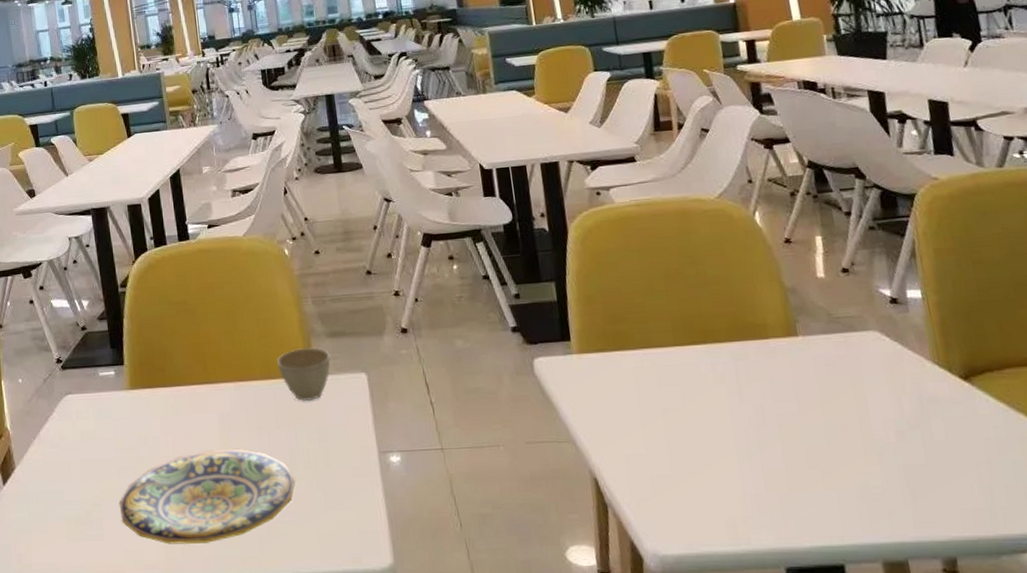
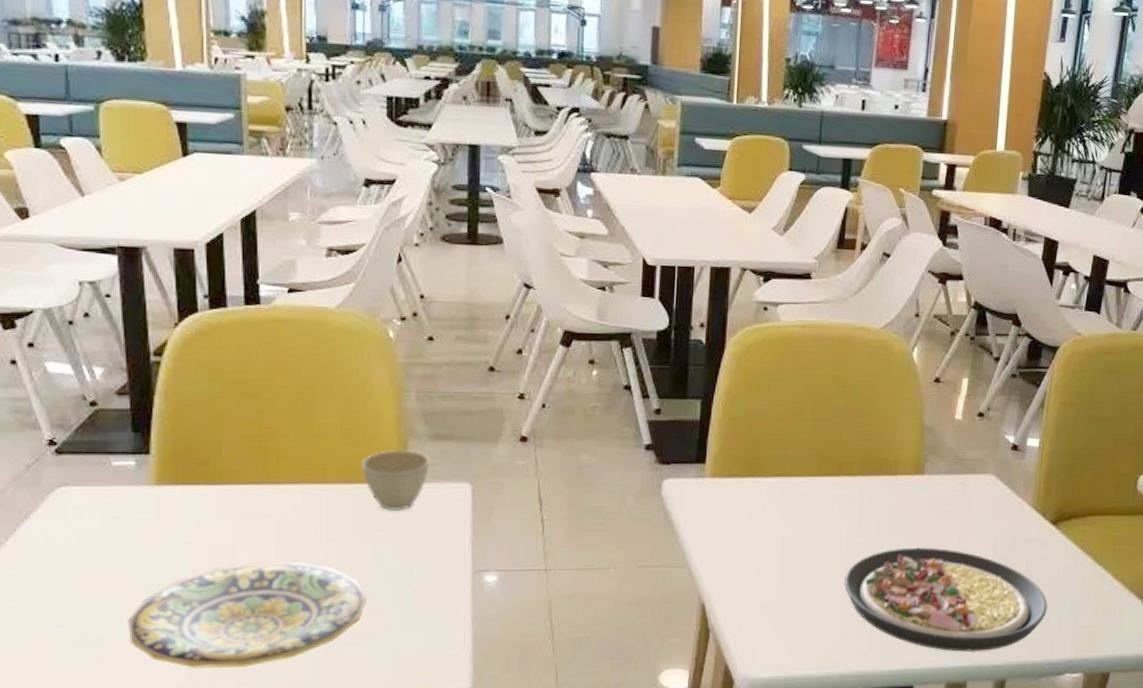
plate: none [736,411,986,526] -> present [844,547,1048,652]

